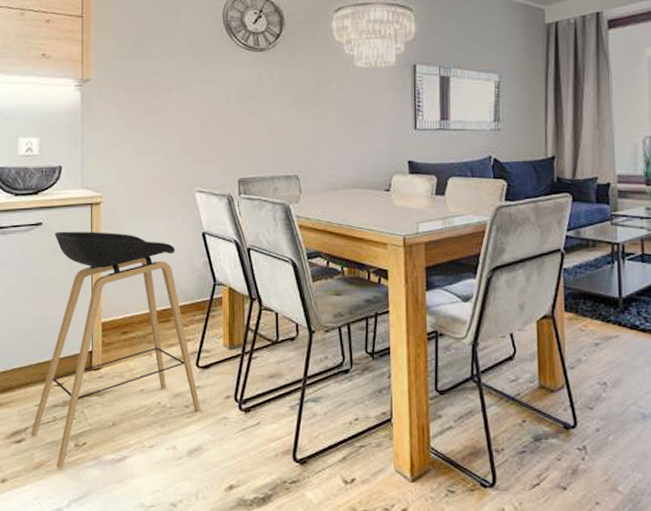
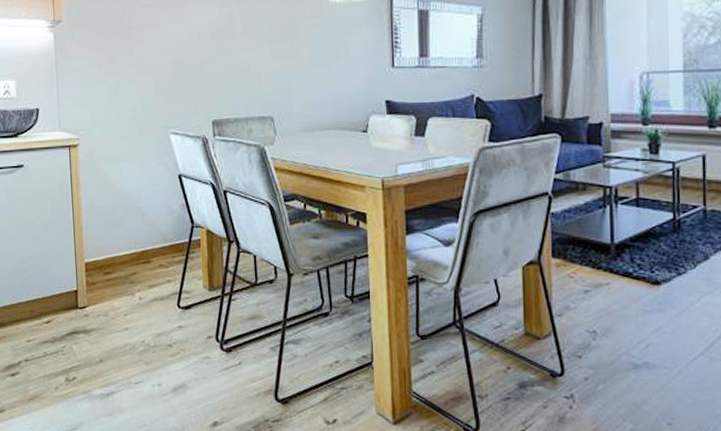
stool: present [31,231,200,468] -> none [24,173,183,401]

